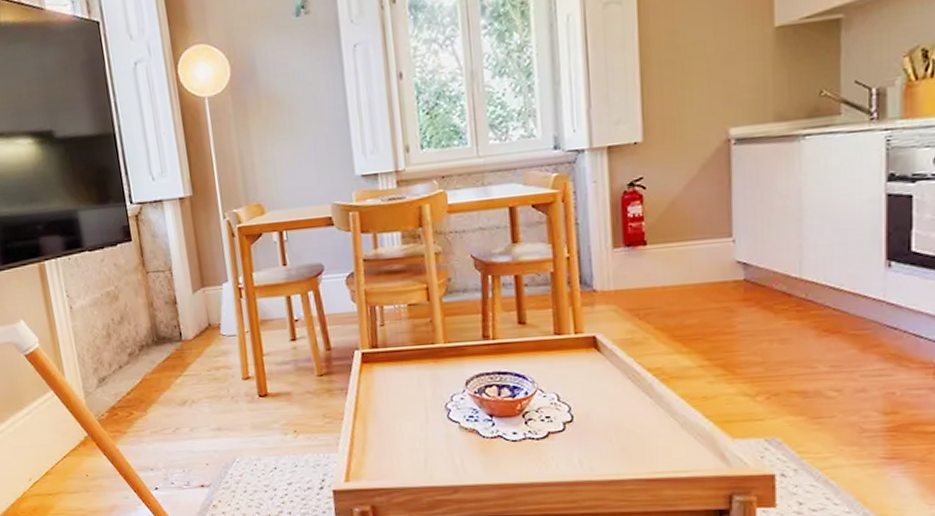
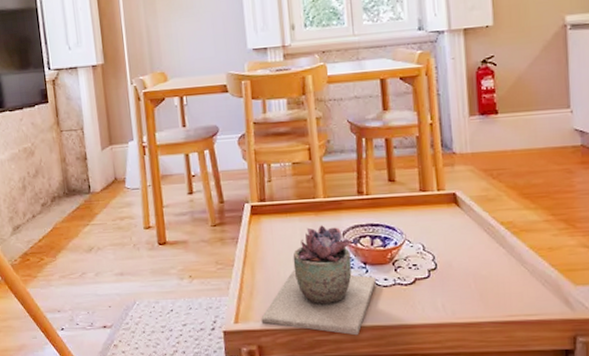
succulent plant: none [374,374,504,495] -> present [261,225,376,336]

